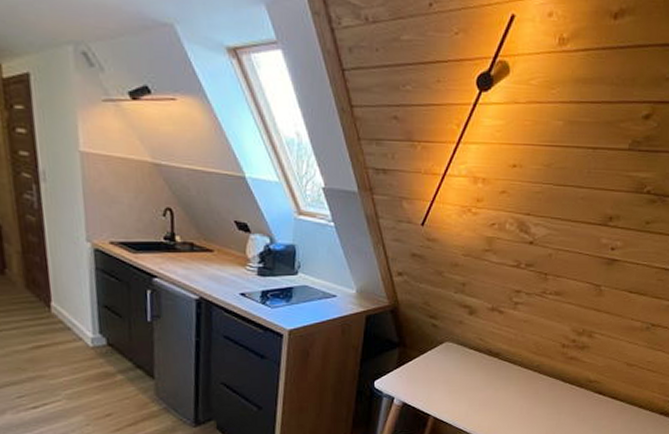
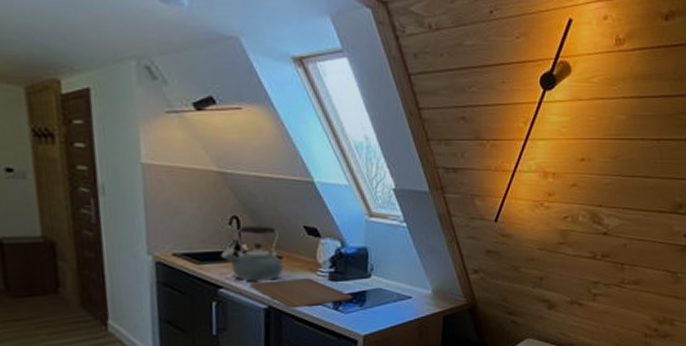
kettle: none [155,218,215,274] -> present [220,226,284,283]
chopping board: none [183,271,279,301] -> present [250,277,352,309]

